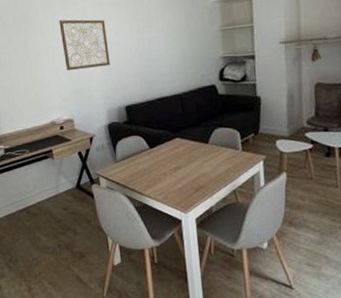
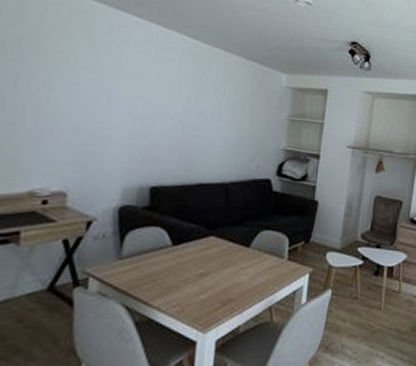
wall art: present [59,19,110,71] -> none [73,58,146,132]

